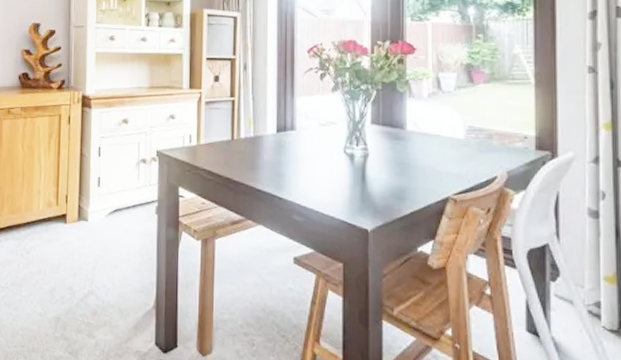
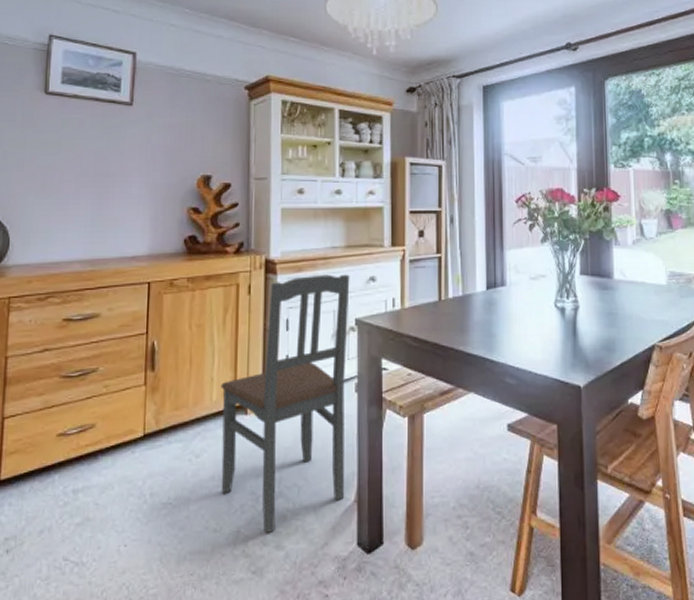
dining chair: none [45,110,153,324] -> present [221,274,350,534]

